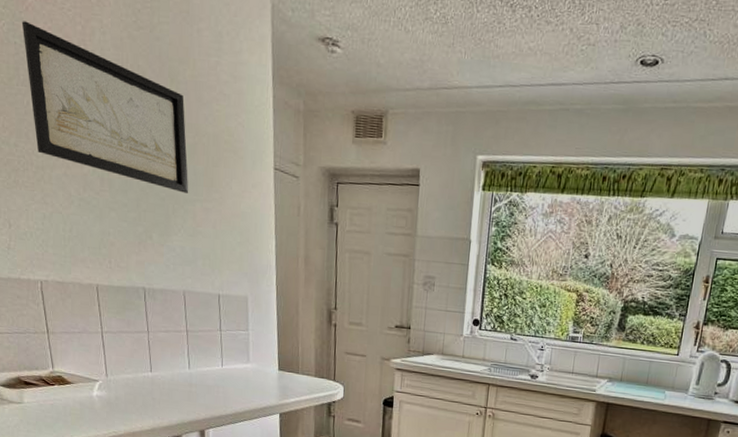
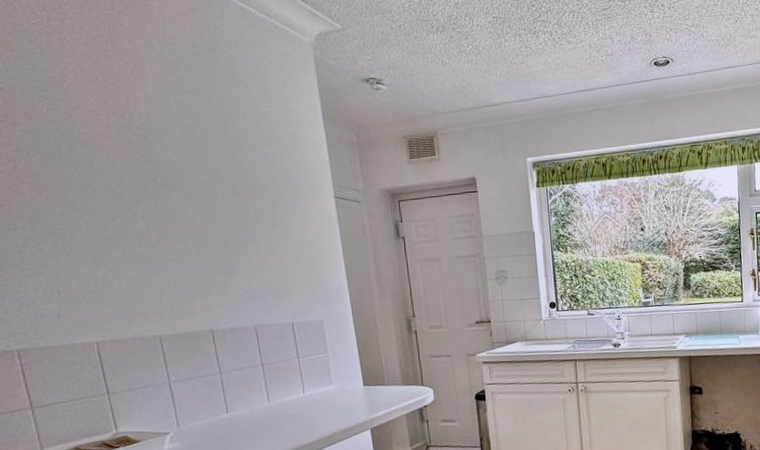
wall art: present [21,21,189,193] -> none [61,100,251,233]

